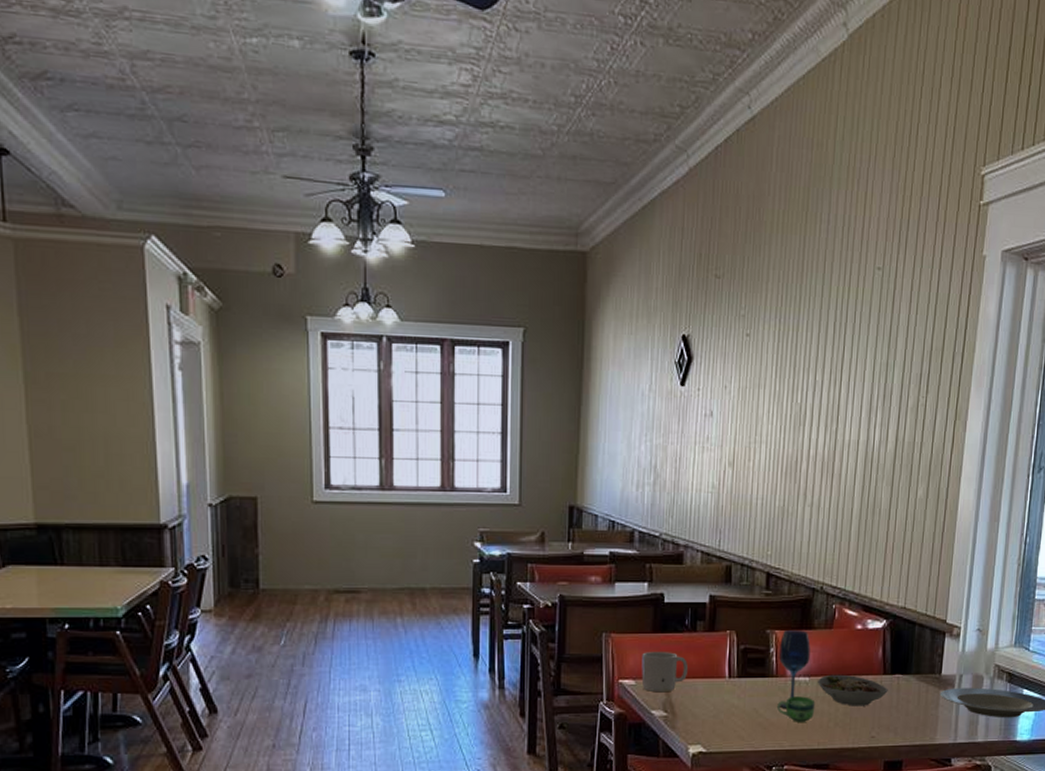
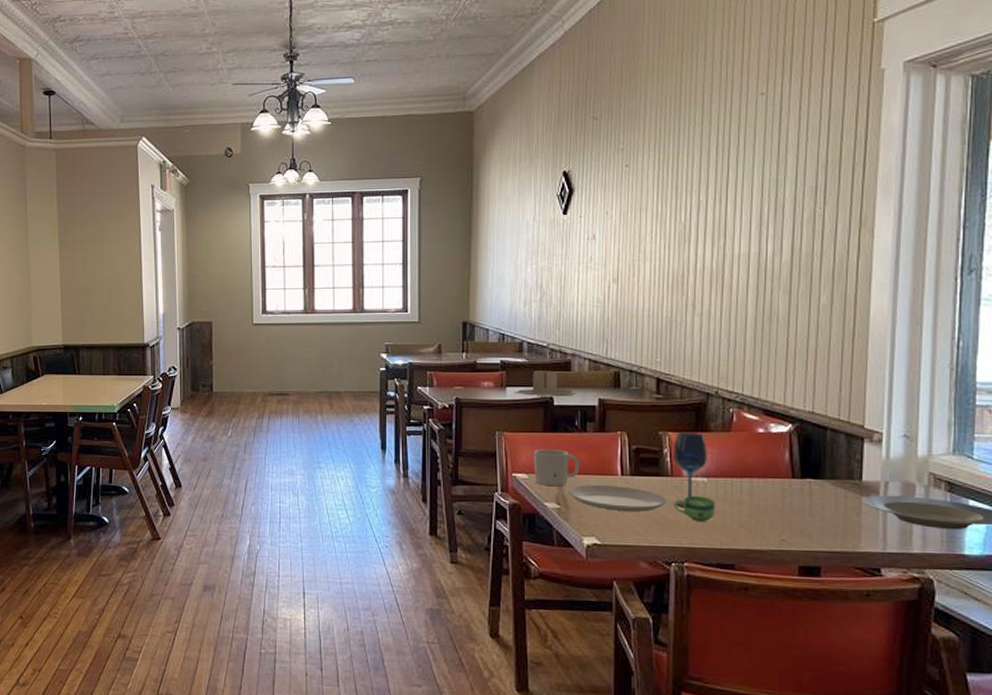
napkin holder: none [624,563,687,592] -> present [515,370,576,396]
plate: none [675,689,771,715] -> present [568,485,667,512]
salad: present [818,674,888,706] -> none [717,476,799,509]

